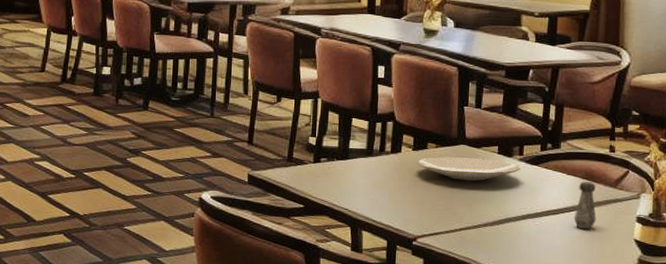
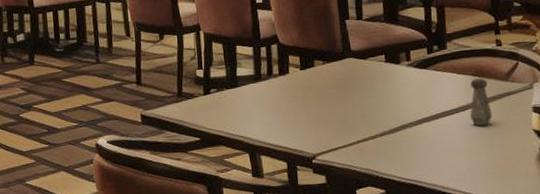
plate: present [416,157,521,182] -> none [305,69,410,94]

